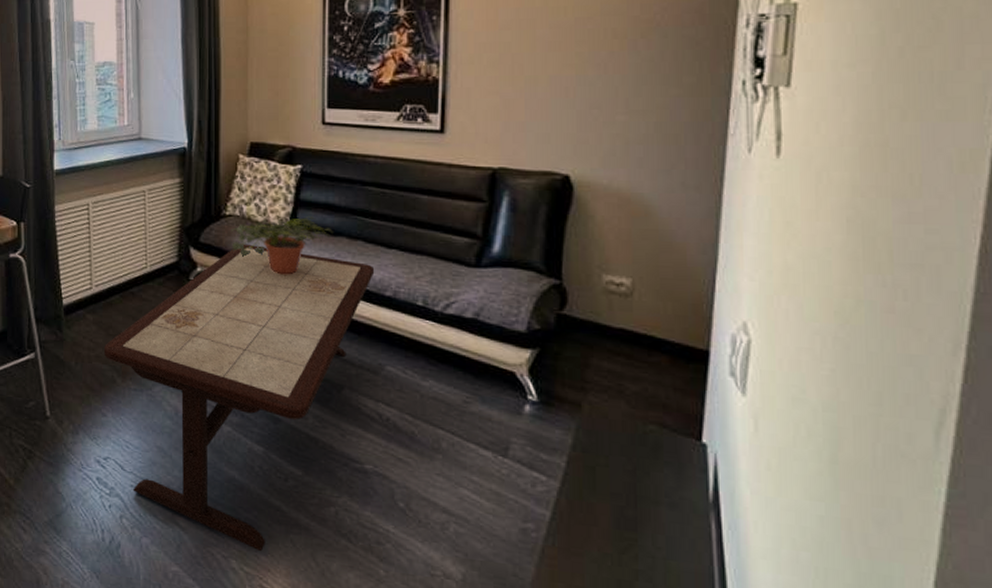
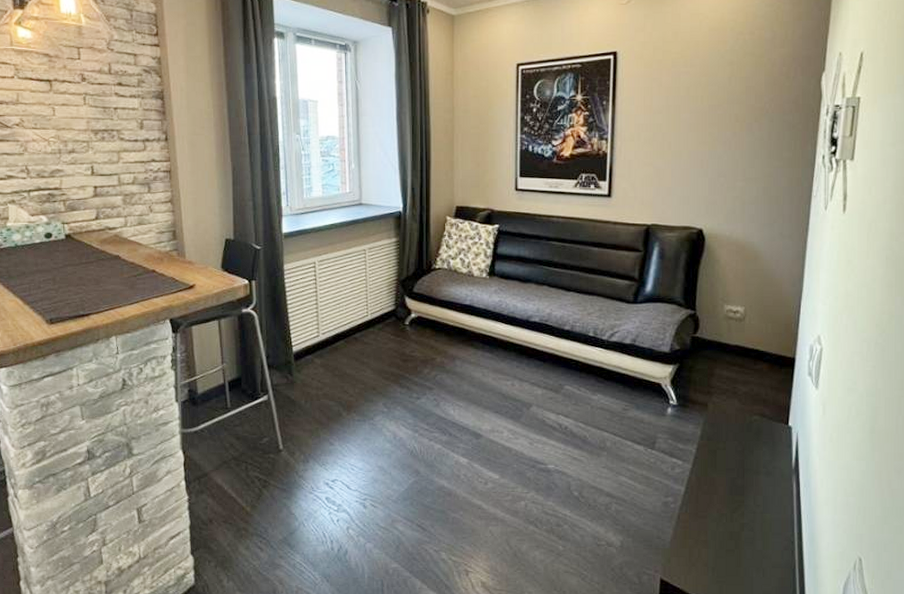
coffee table: present [103,243,375,552] -> none [330,292,557,543]
potted plant: present [230,216,333,275] -> none [440,267,524,317]

